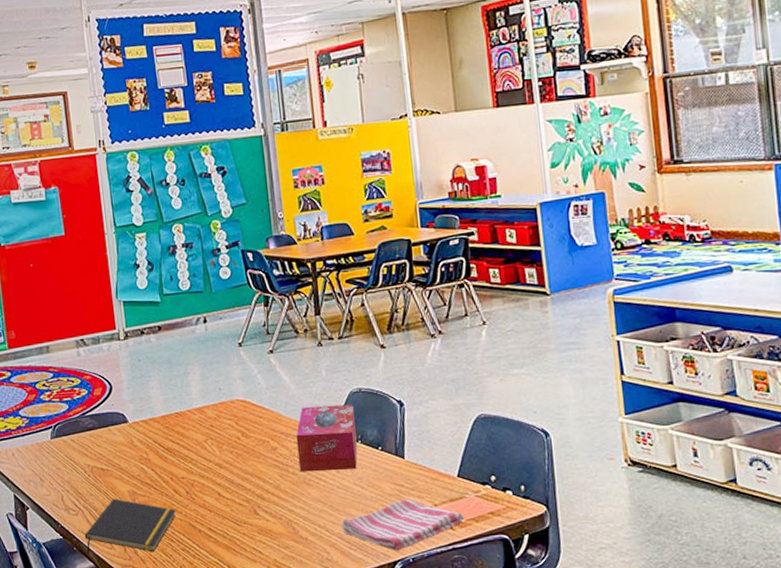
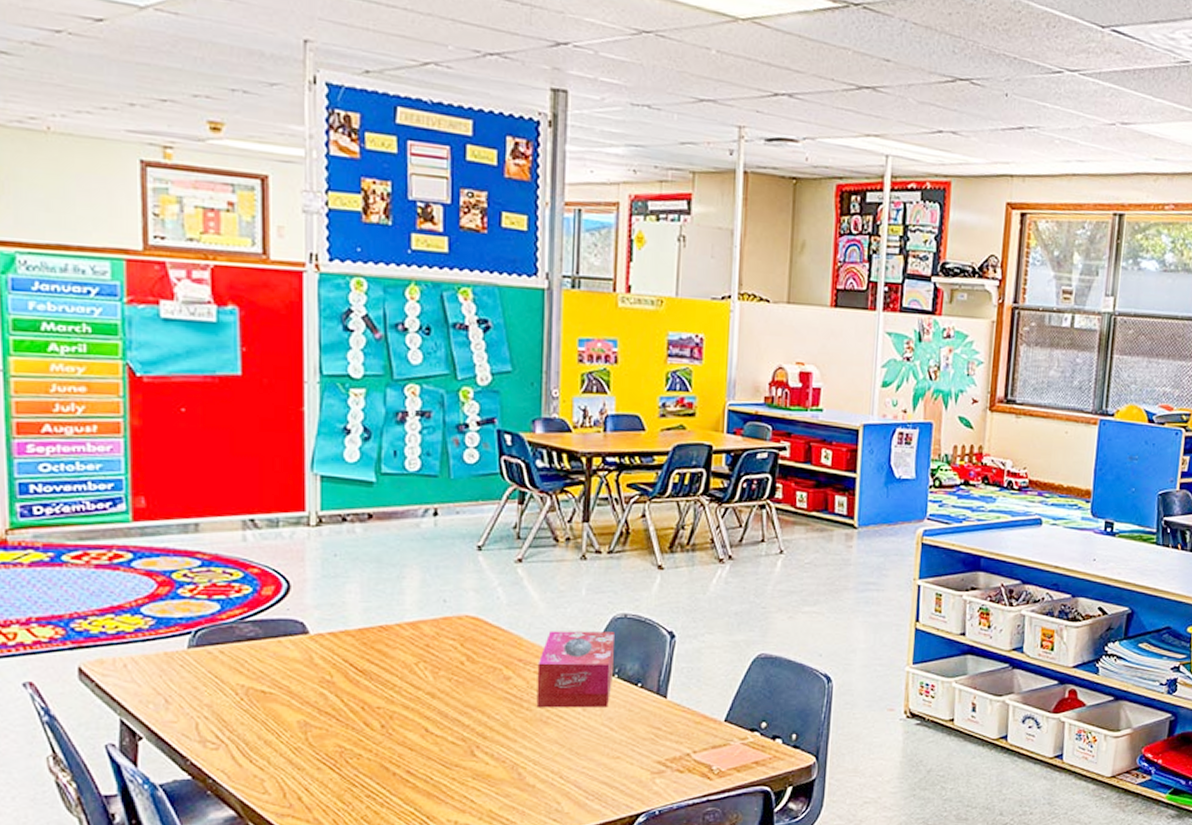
notepad: present [85,498,176,554] -> none [226,729,364,800]
dish towel: present [341,499,464,551] -> none [580,744,725,802]

